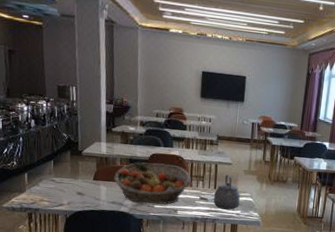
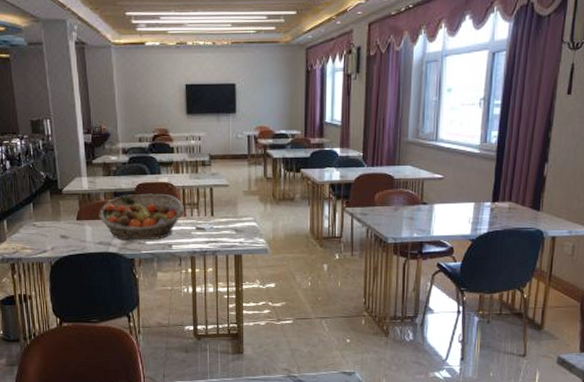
tea kettle: present [214,174,240,210] -> none [212,198,242,238]

